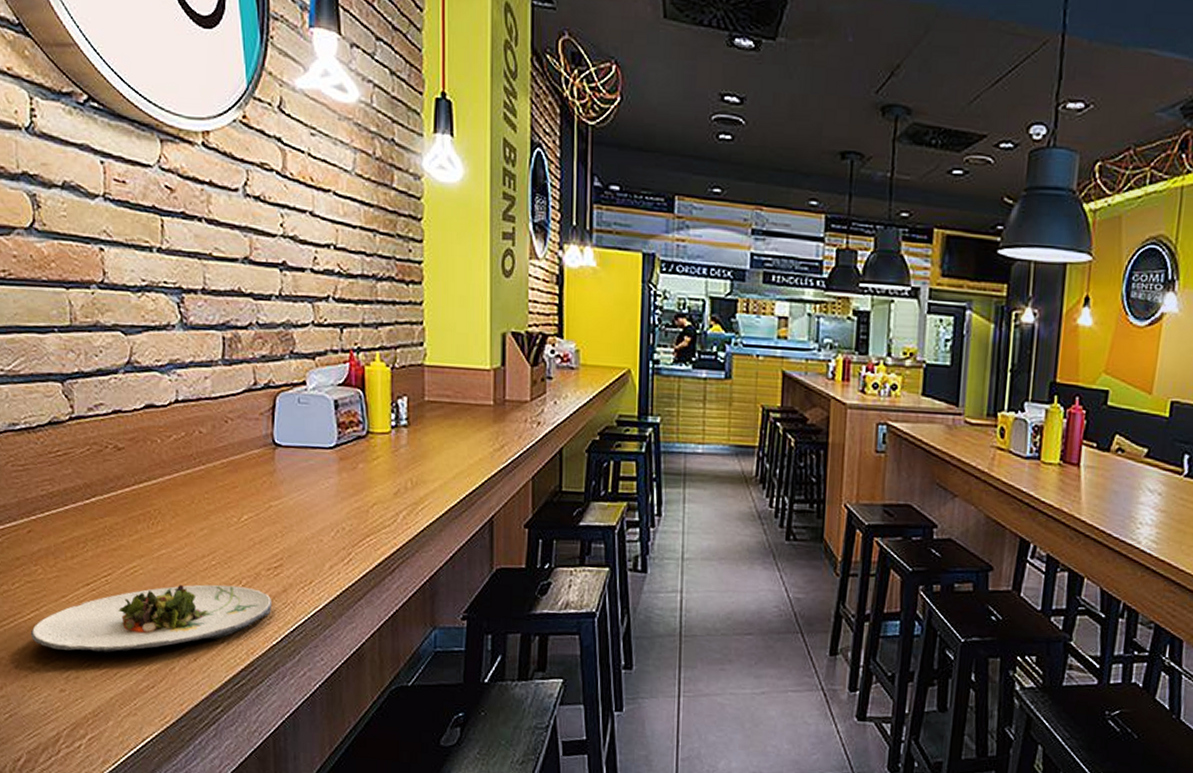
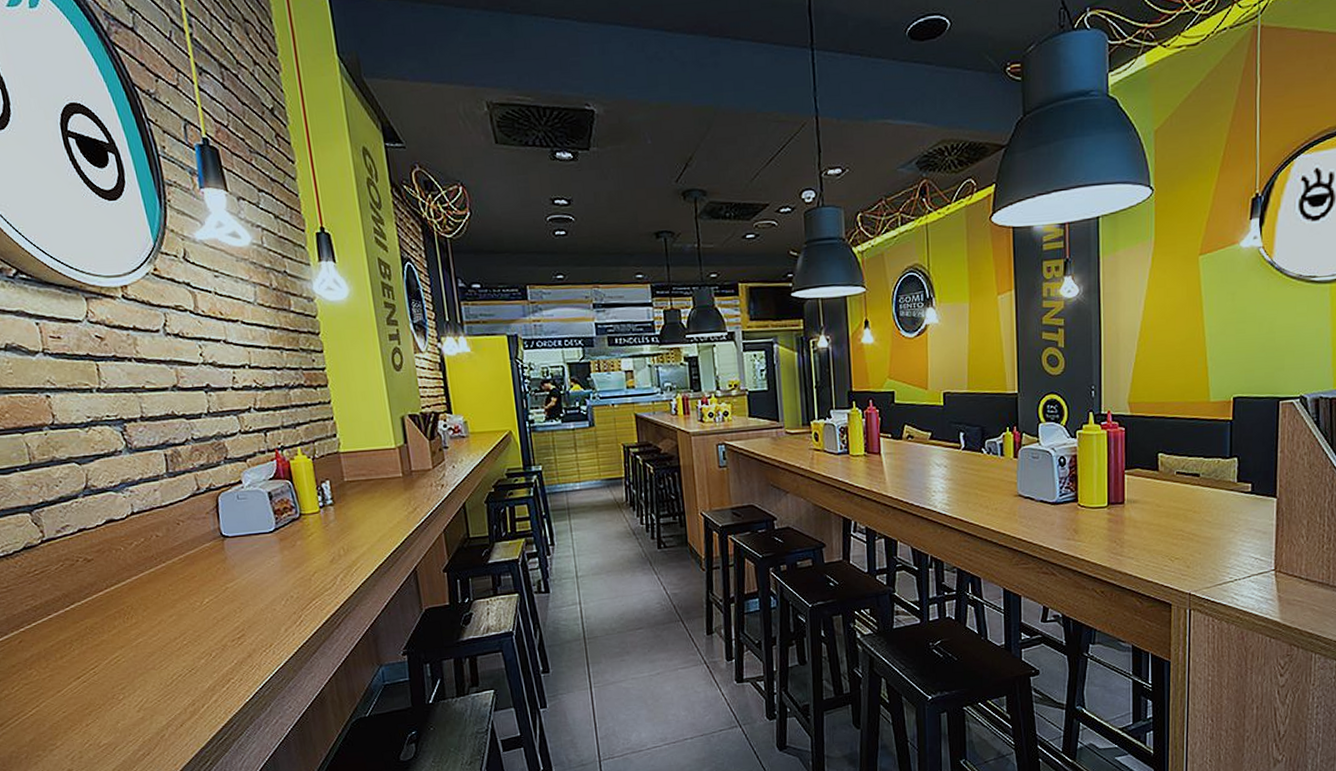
salad plate: present [30,584,271,654] -> none [34,658,241,737]

